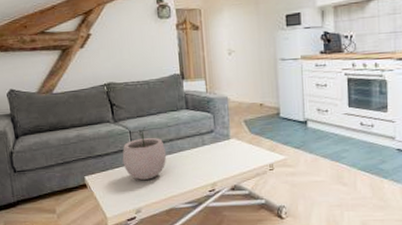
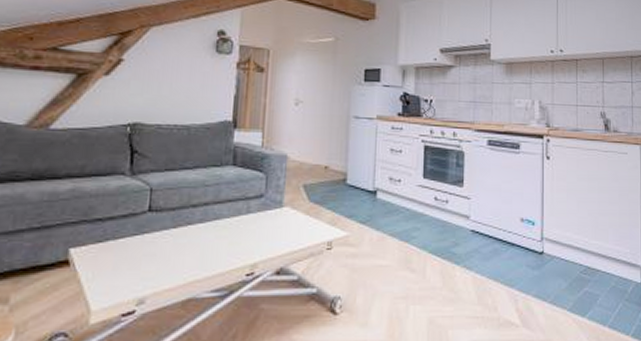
plant pot: present [122,127,167,180] -> none [132,184,197,256]

